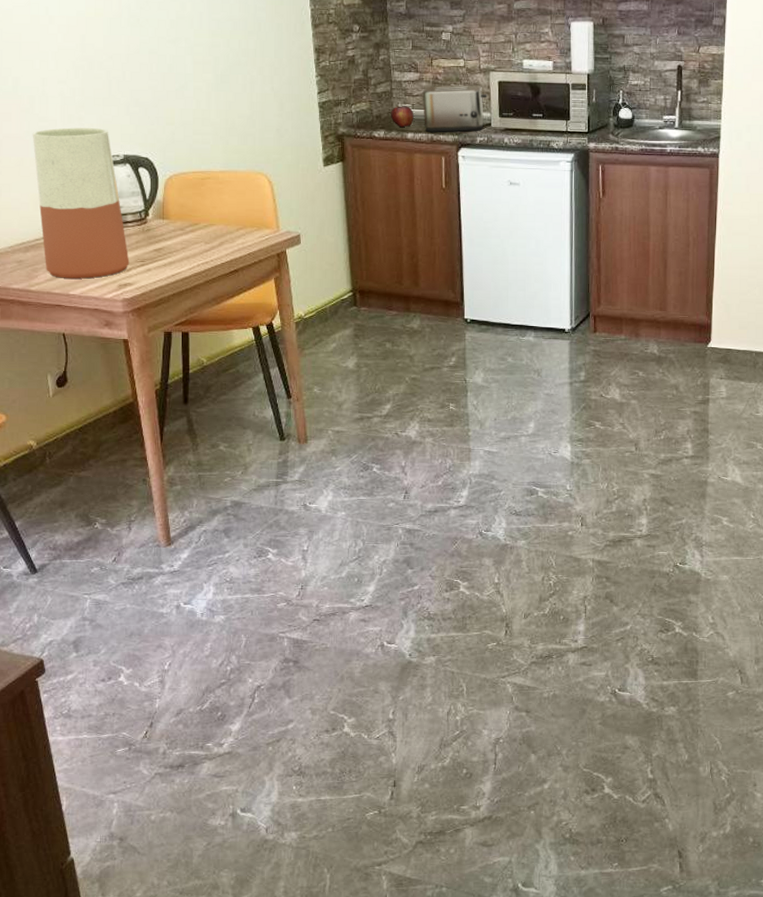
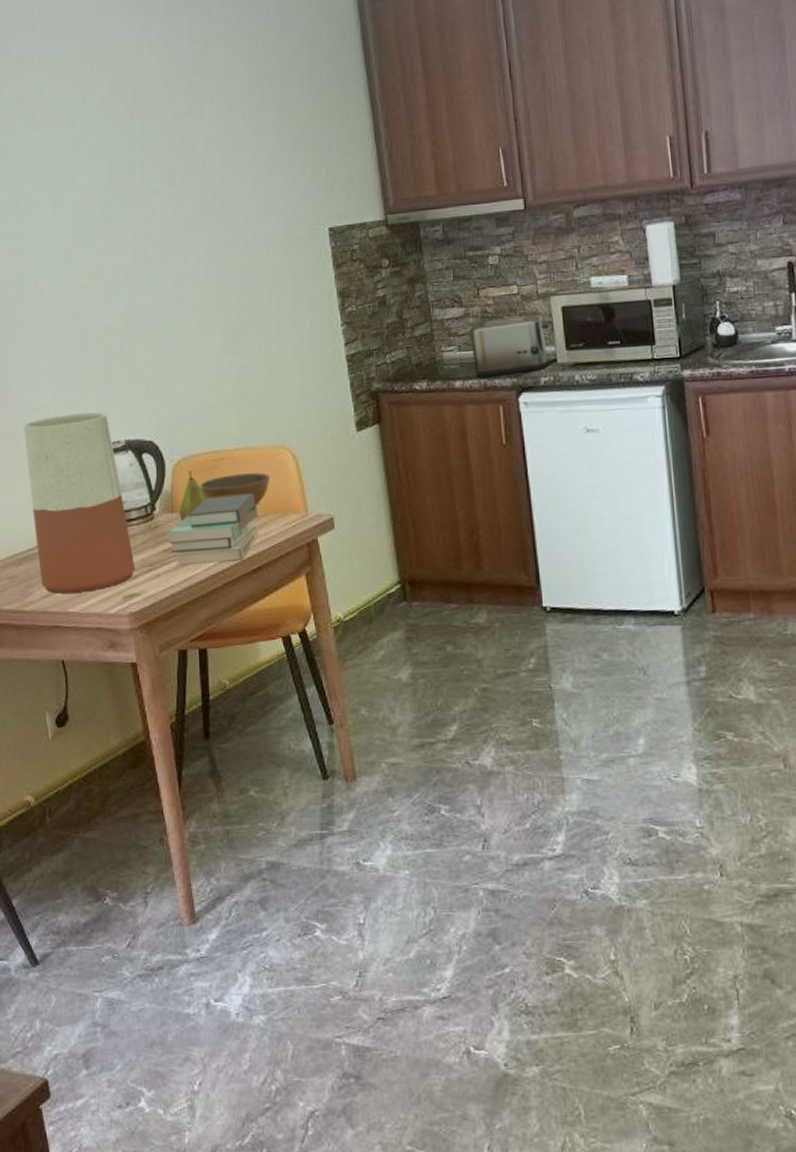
books: none [158,209,237,264] -> present [167,493,258,566]
fruit: none [169,186,195,226] -> present [179,471,209,521]
bowl: none [188,192,249,220] -> present [199,472,271,506]
fruit: present [391,106,414,128] -> none [433,348,462,376]

